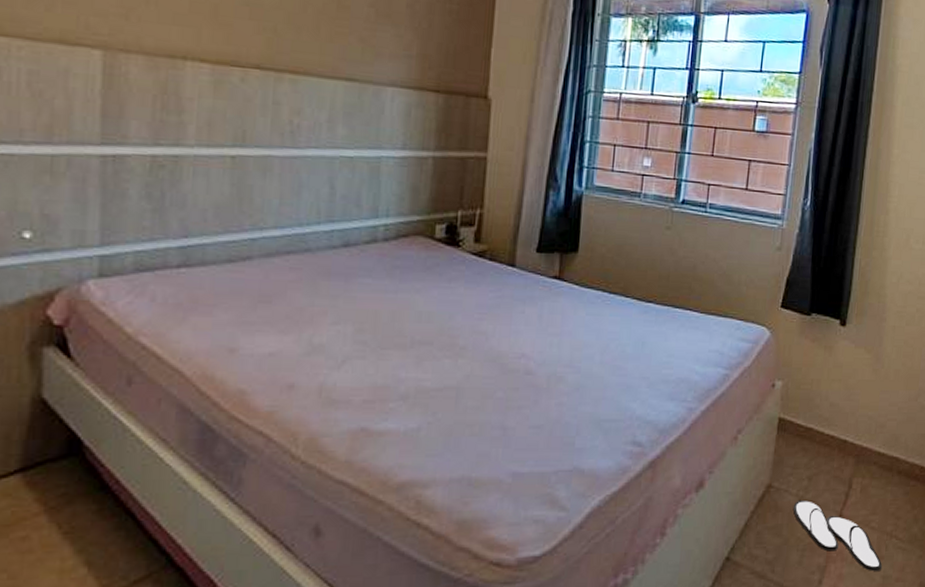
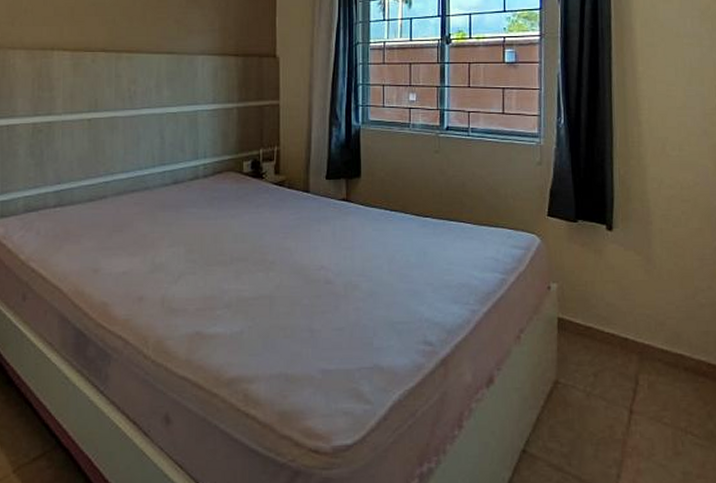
slippers: present [793,500,883,571] -> none [583,396,681,467]

